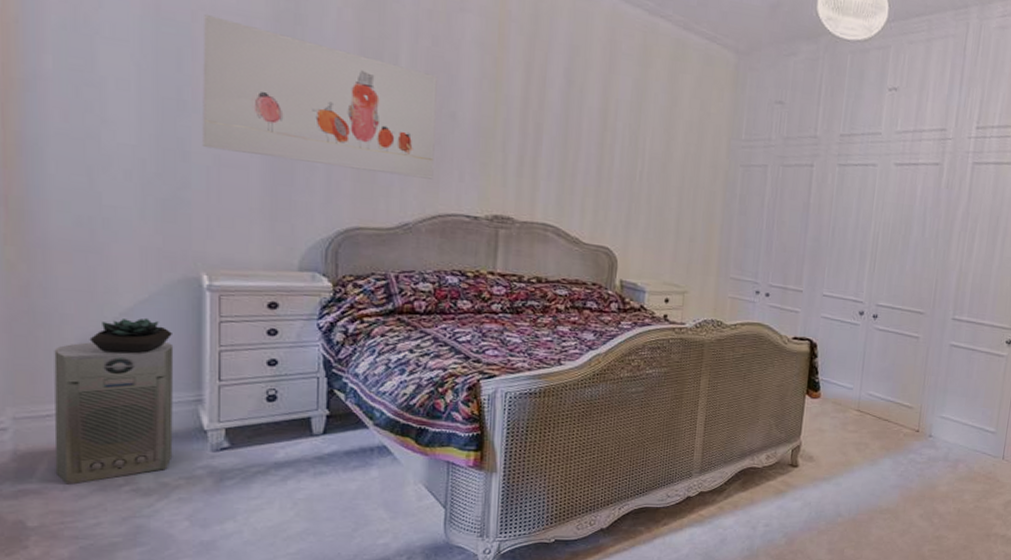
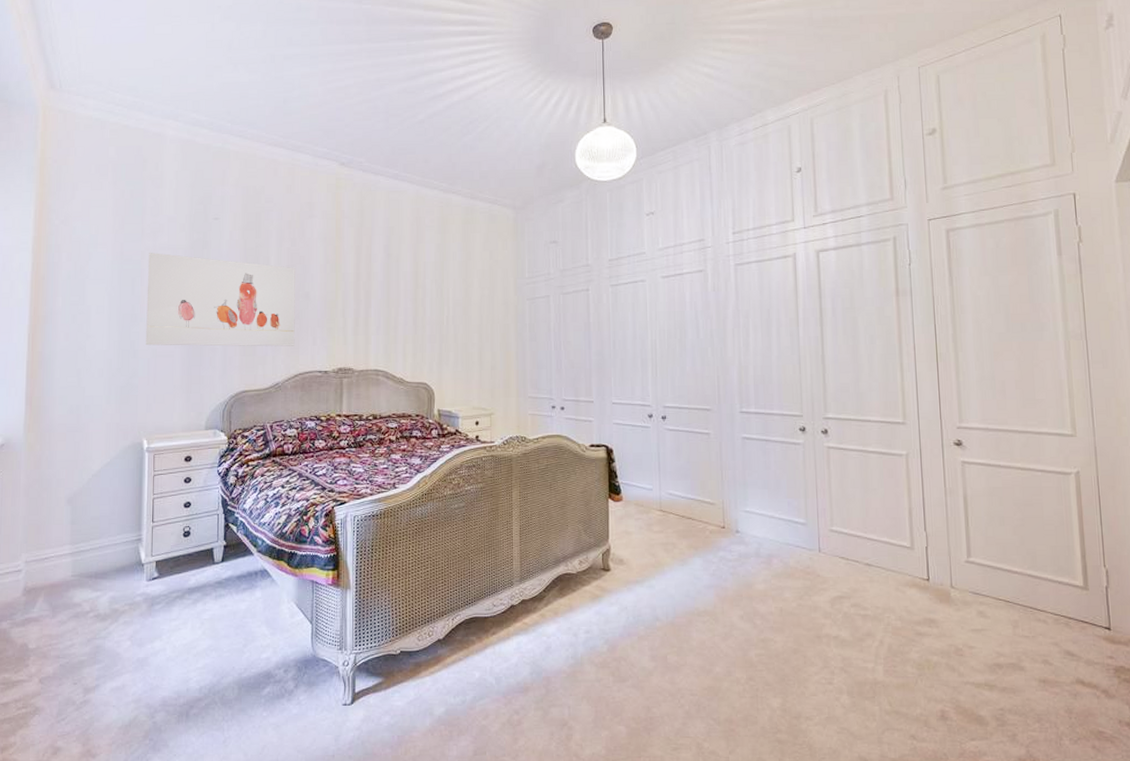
air purifier: present [54,342,174,485] -> none [48,495,125,613]
succulent plant: present [89,317,172,354] -> none [73,477,124,506]

